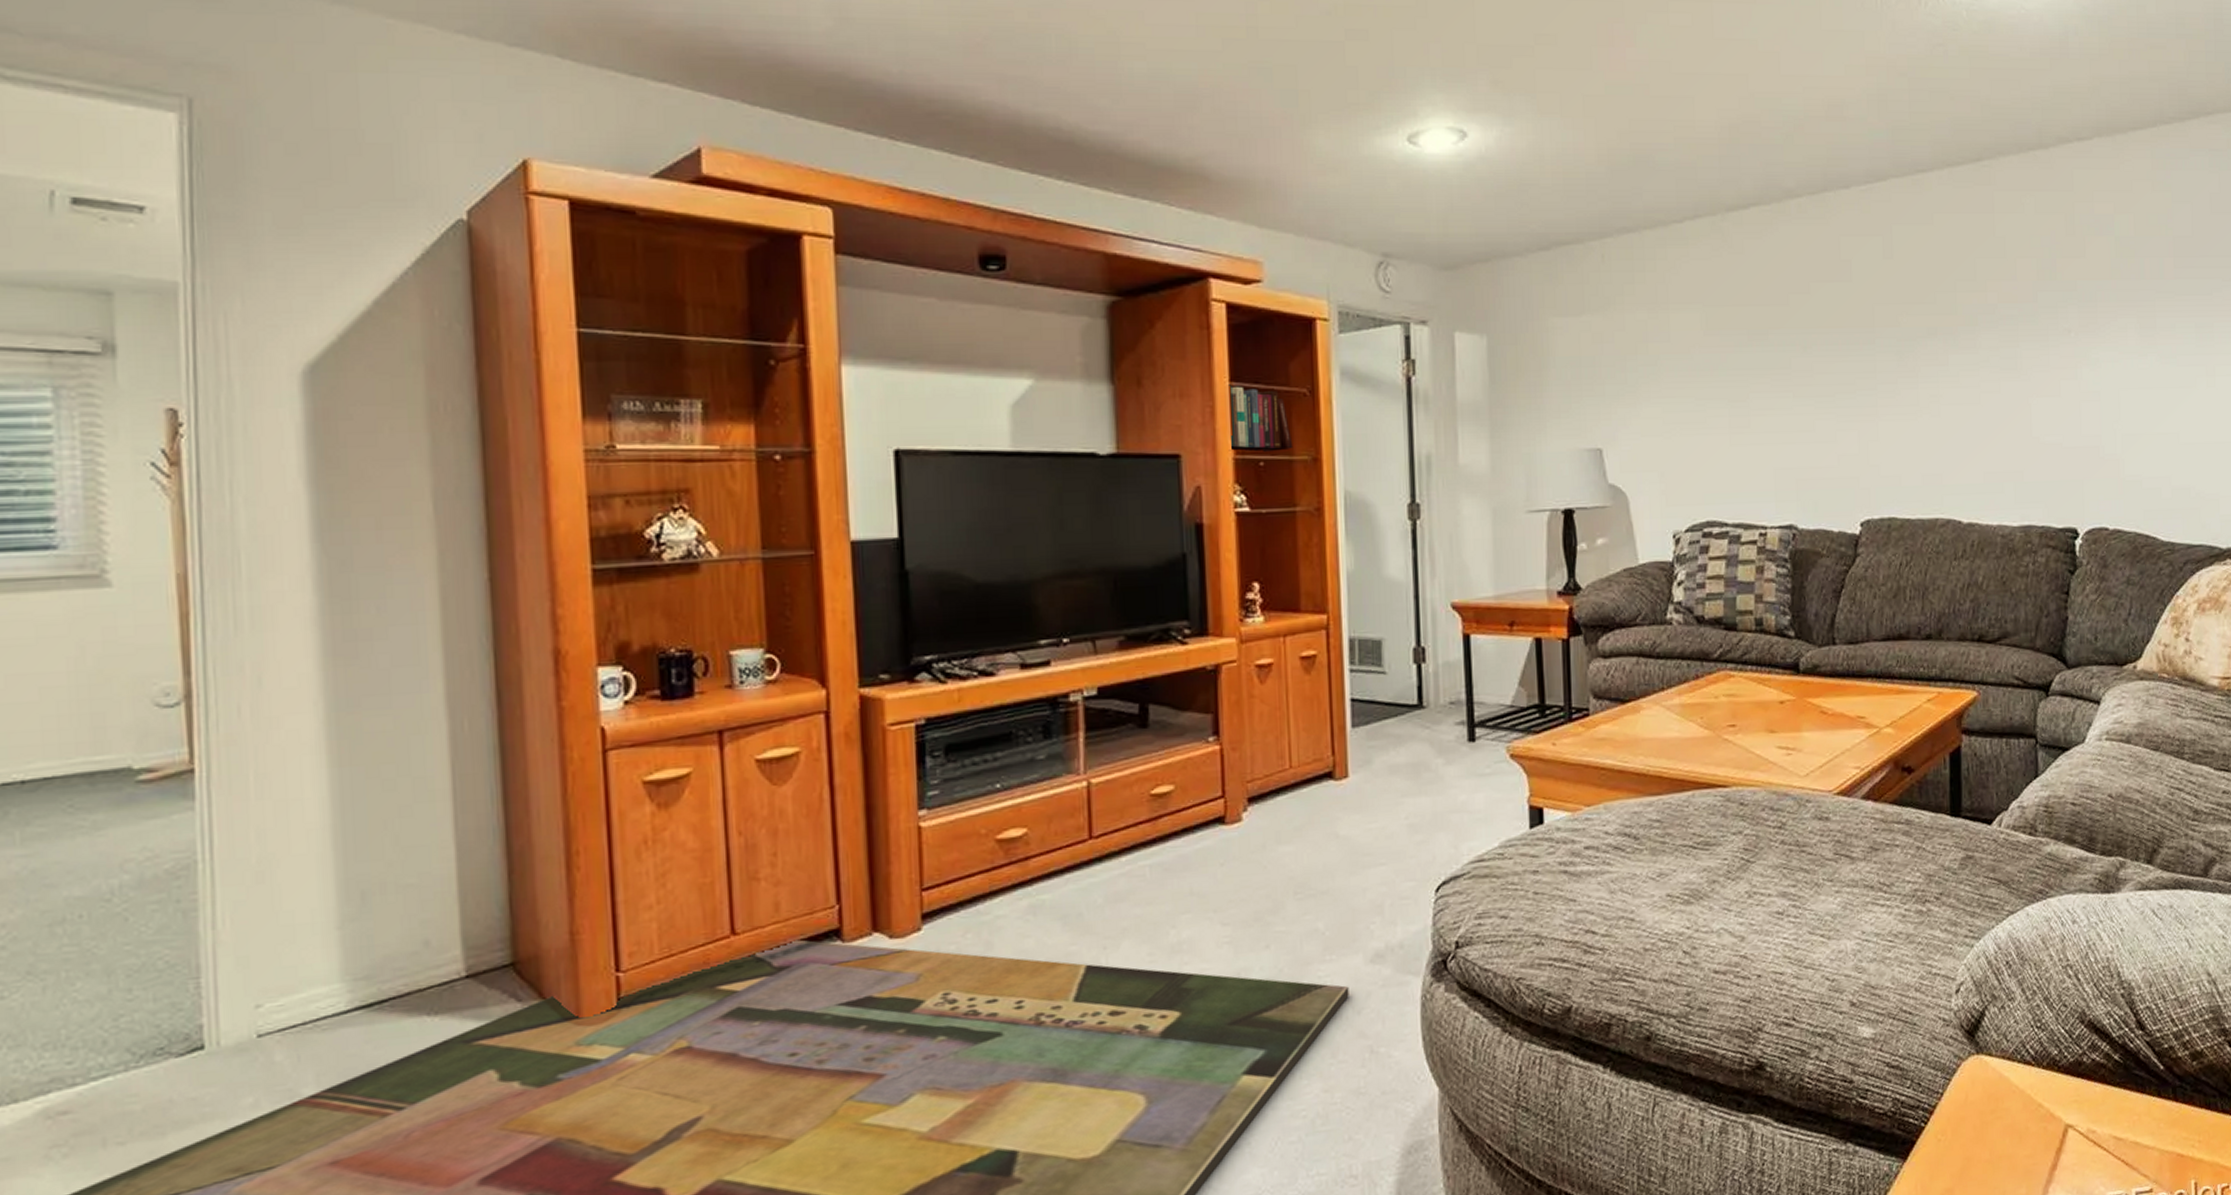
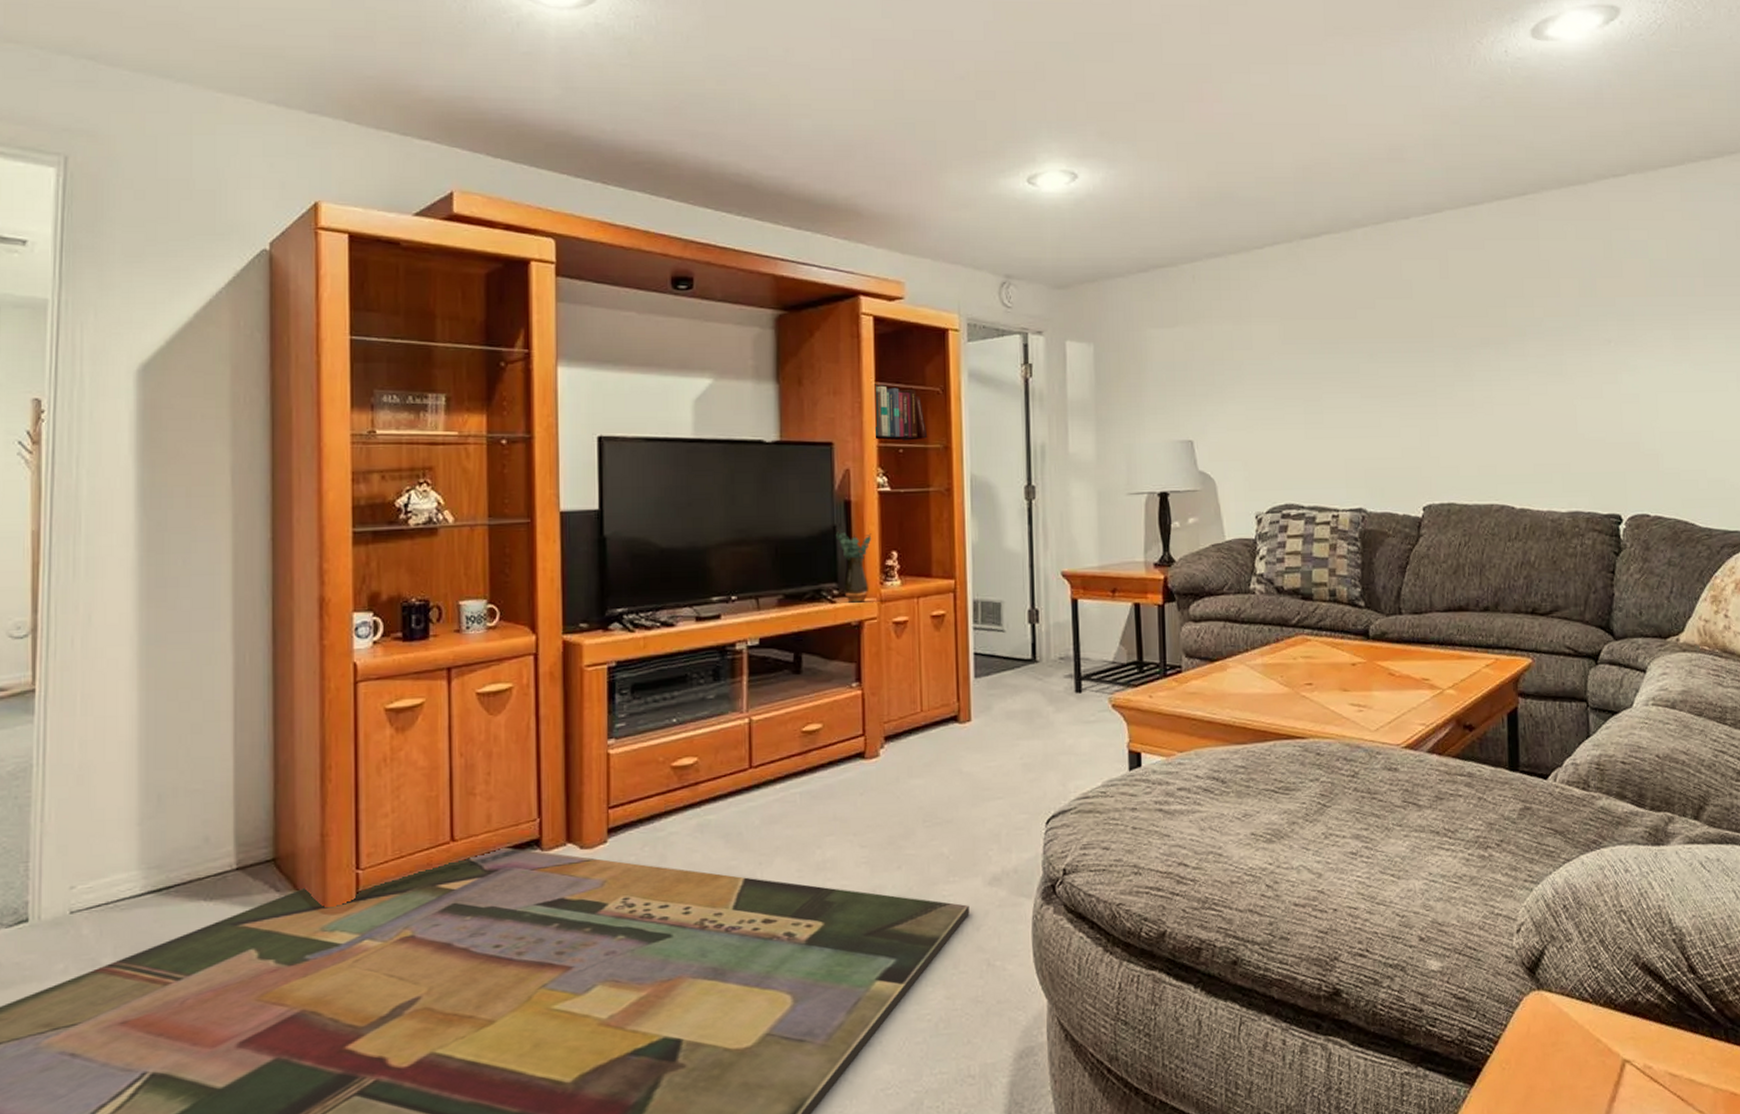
vase: none [1185,556,1229,644] -> present [835,528,872,603]

